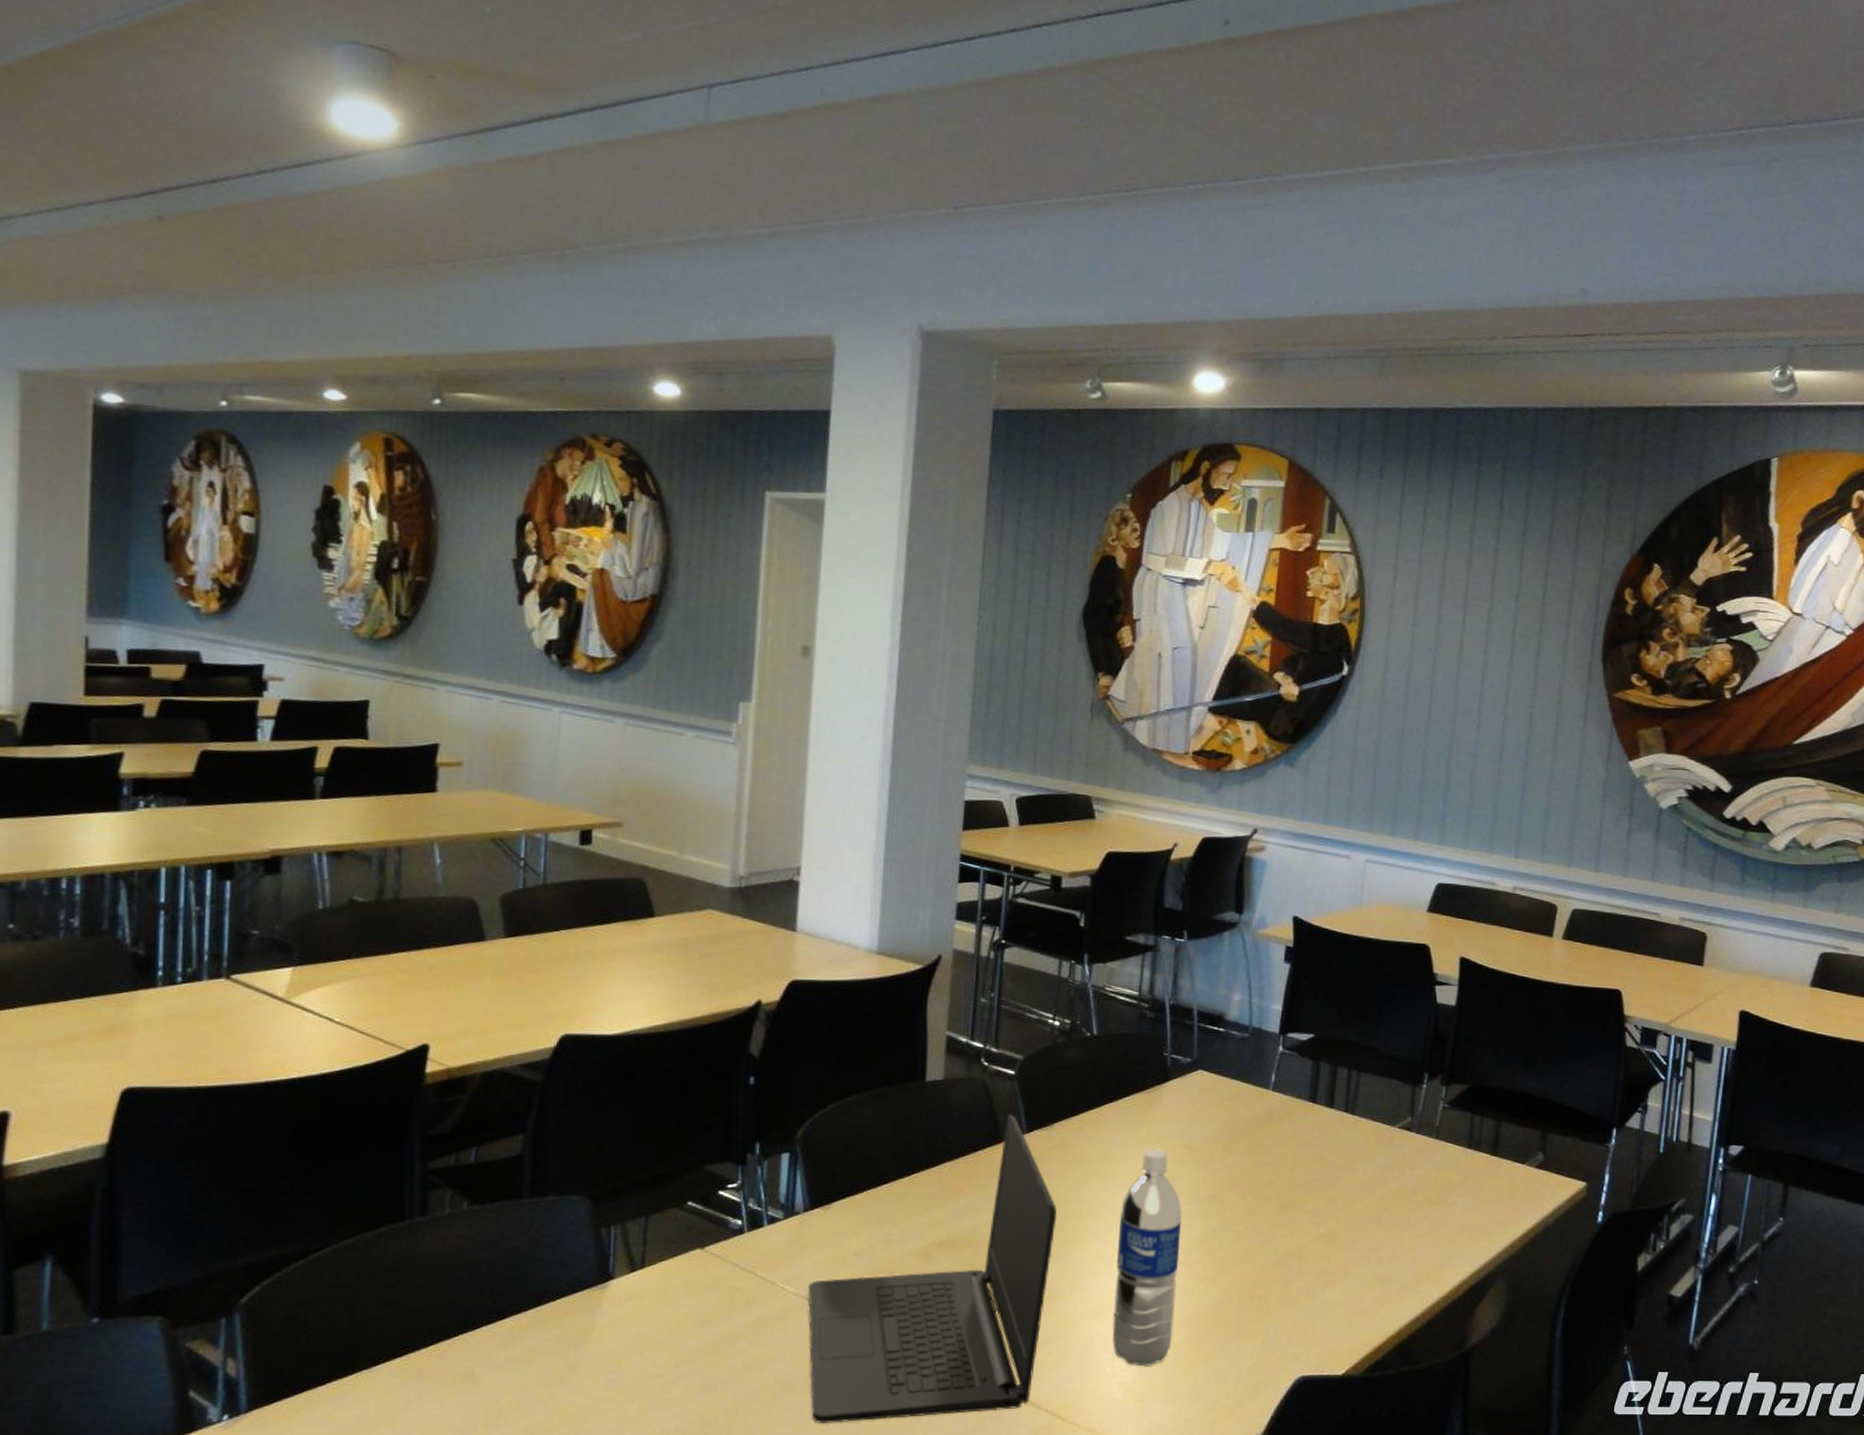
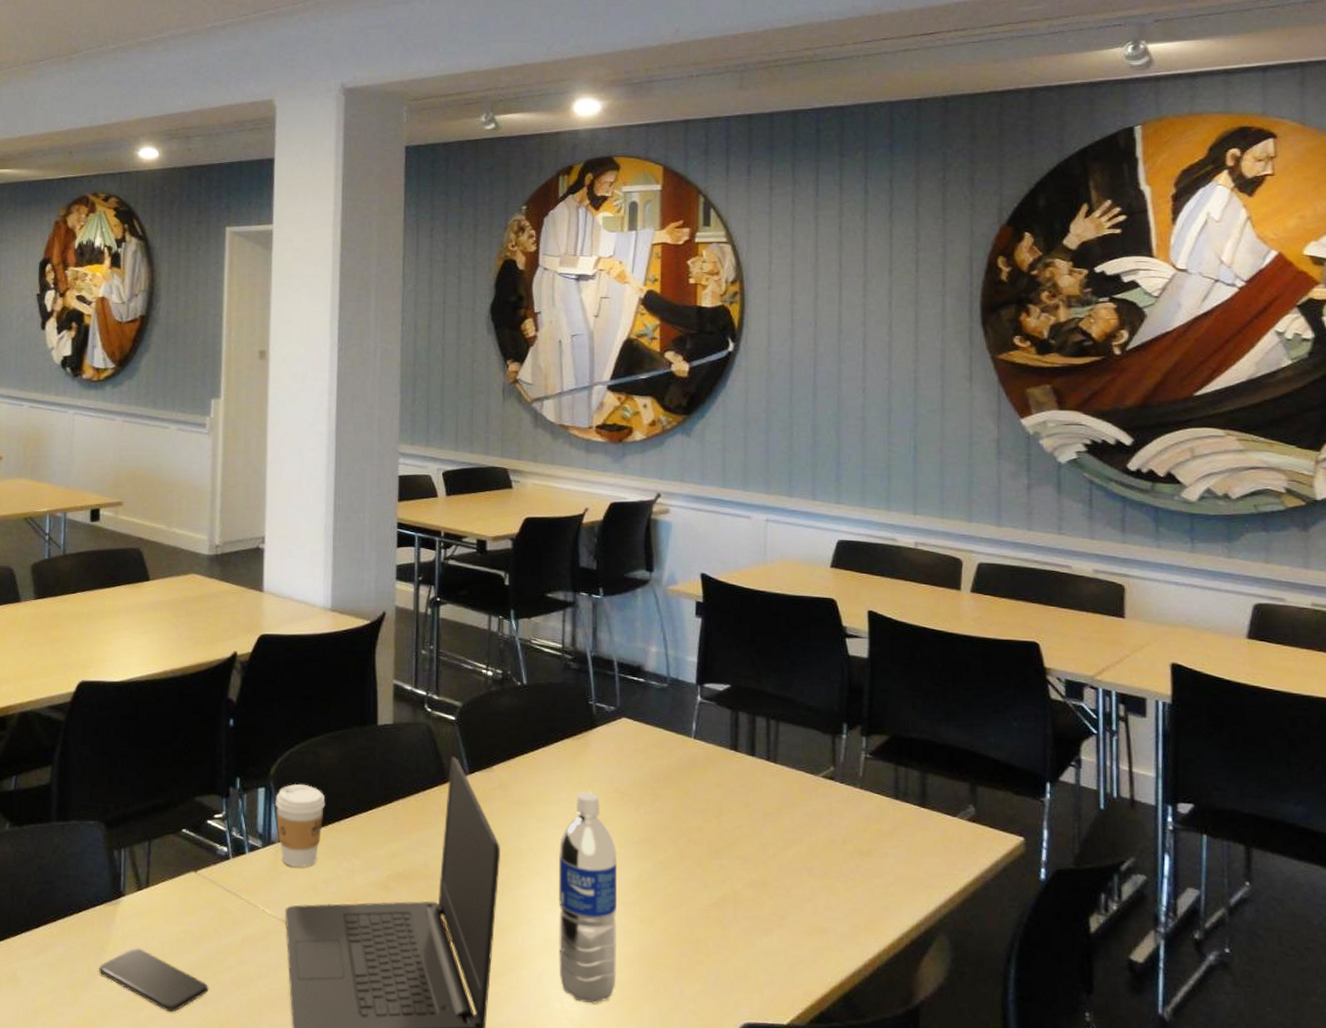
smartphone: none [580,1336,714,1404] -> present [99,948,209,1013]
coffee cup: none [801,1147,861,1240] -> present [275,783,326,868]

